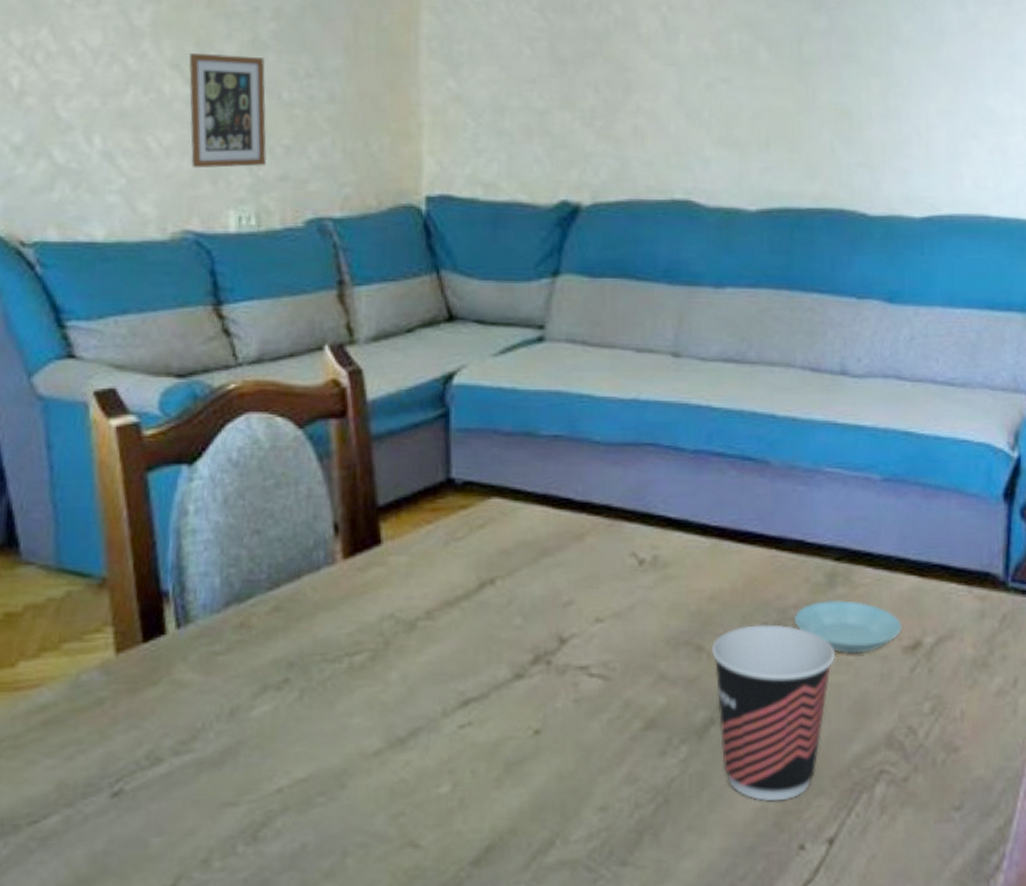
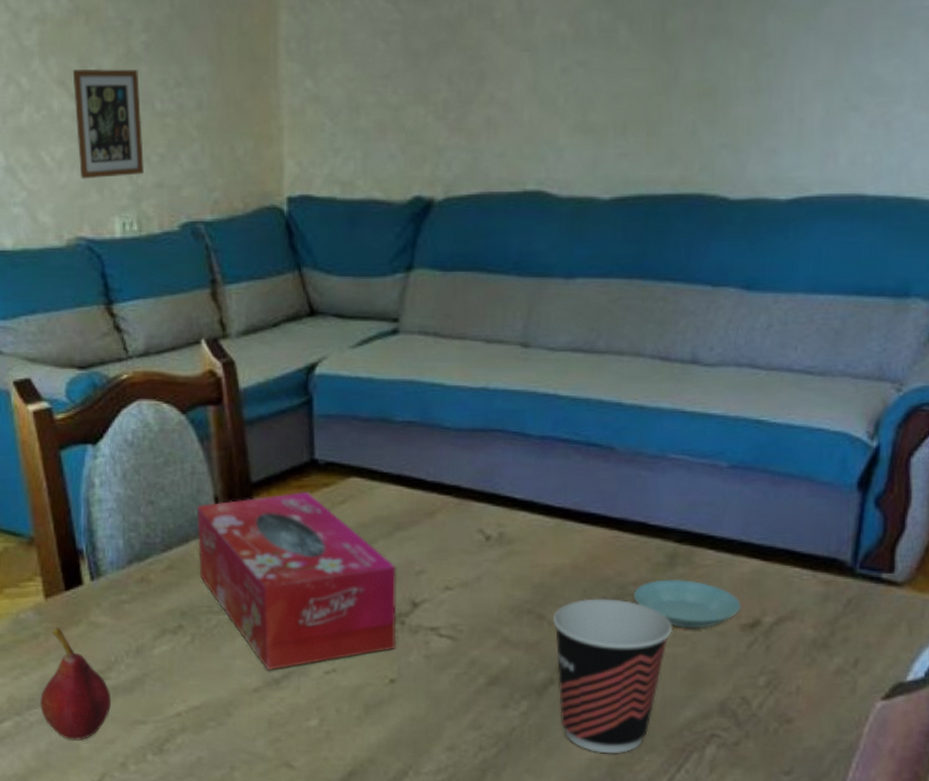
fruit: none [99,690,194,834] -> present [39,628,110,740]
tissue box: none [311,515,542,729] -> present [197,492,397,671]

